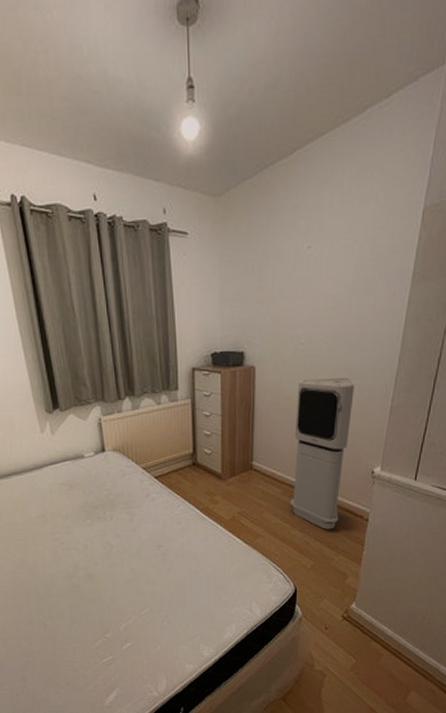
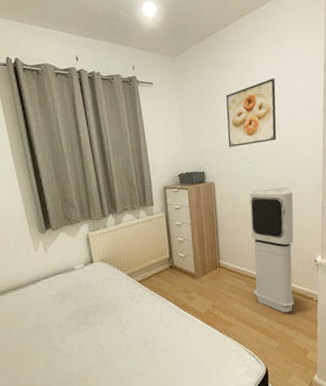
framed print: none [278,230,352,322] -> present [226,78,277,147]

